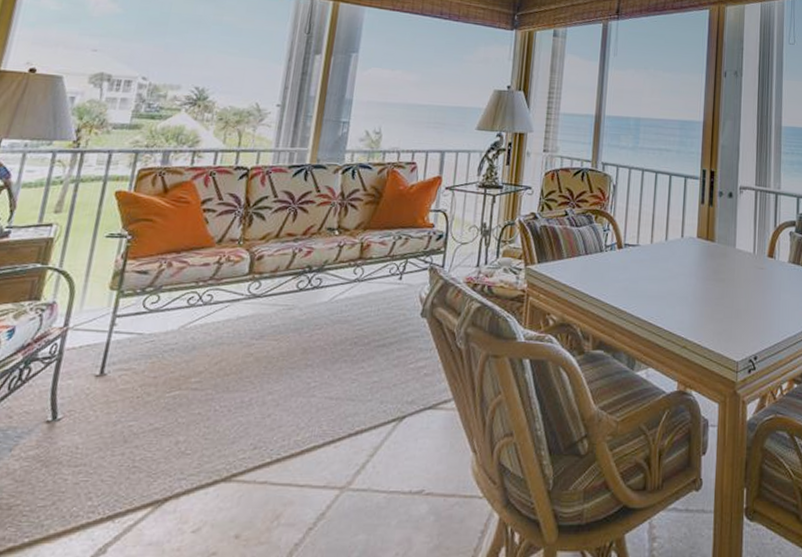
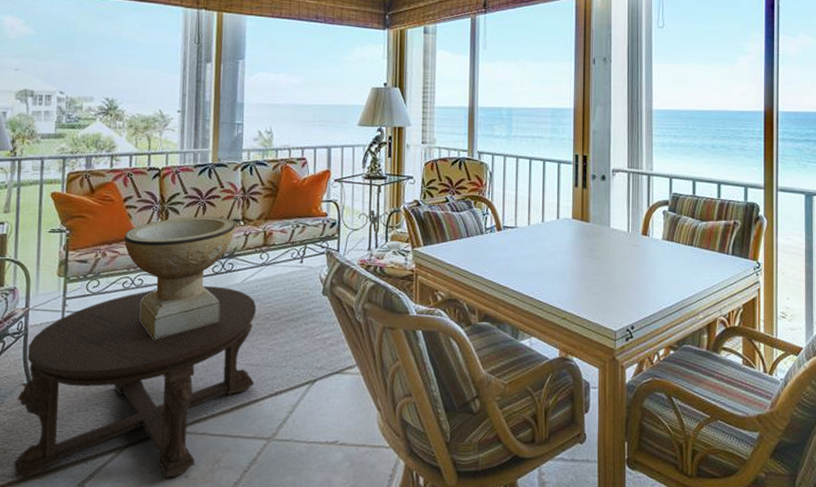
coffee table: none [17,304,344,544] -> present [13,286,257,479]
decorative bowl: none [196,223,329,367] -> present [124,216,236,339]

